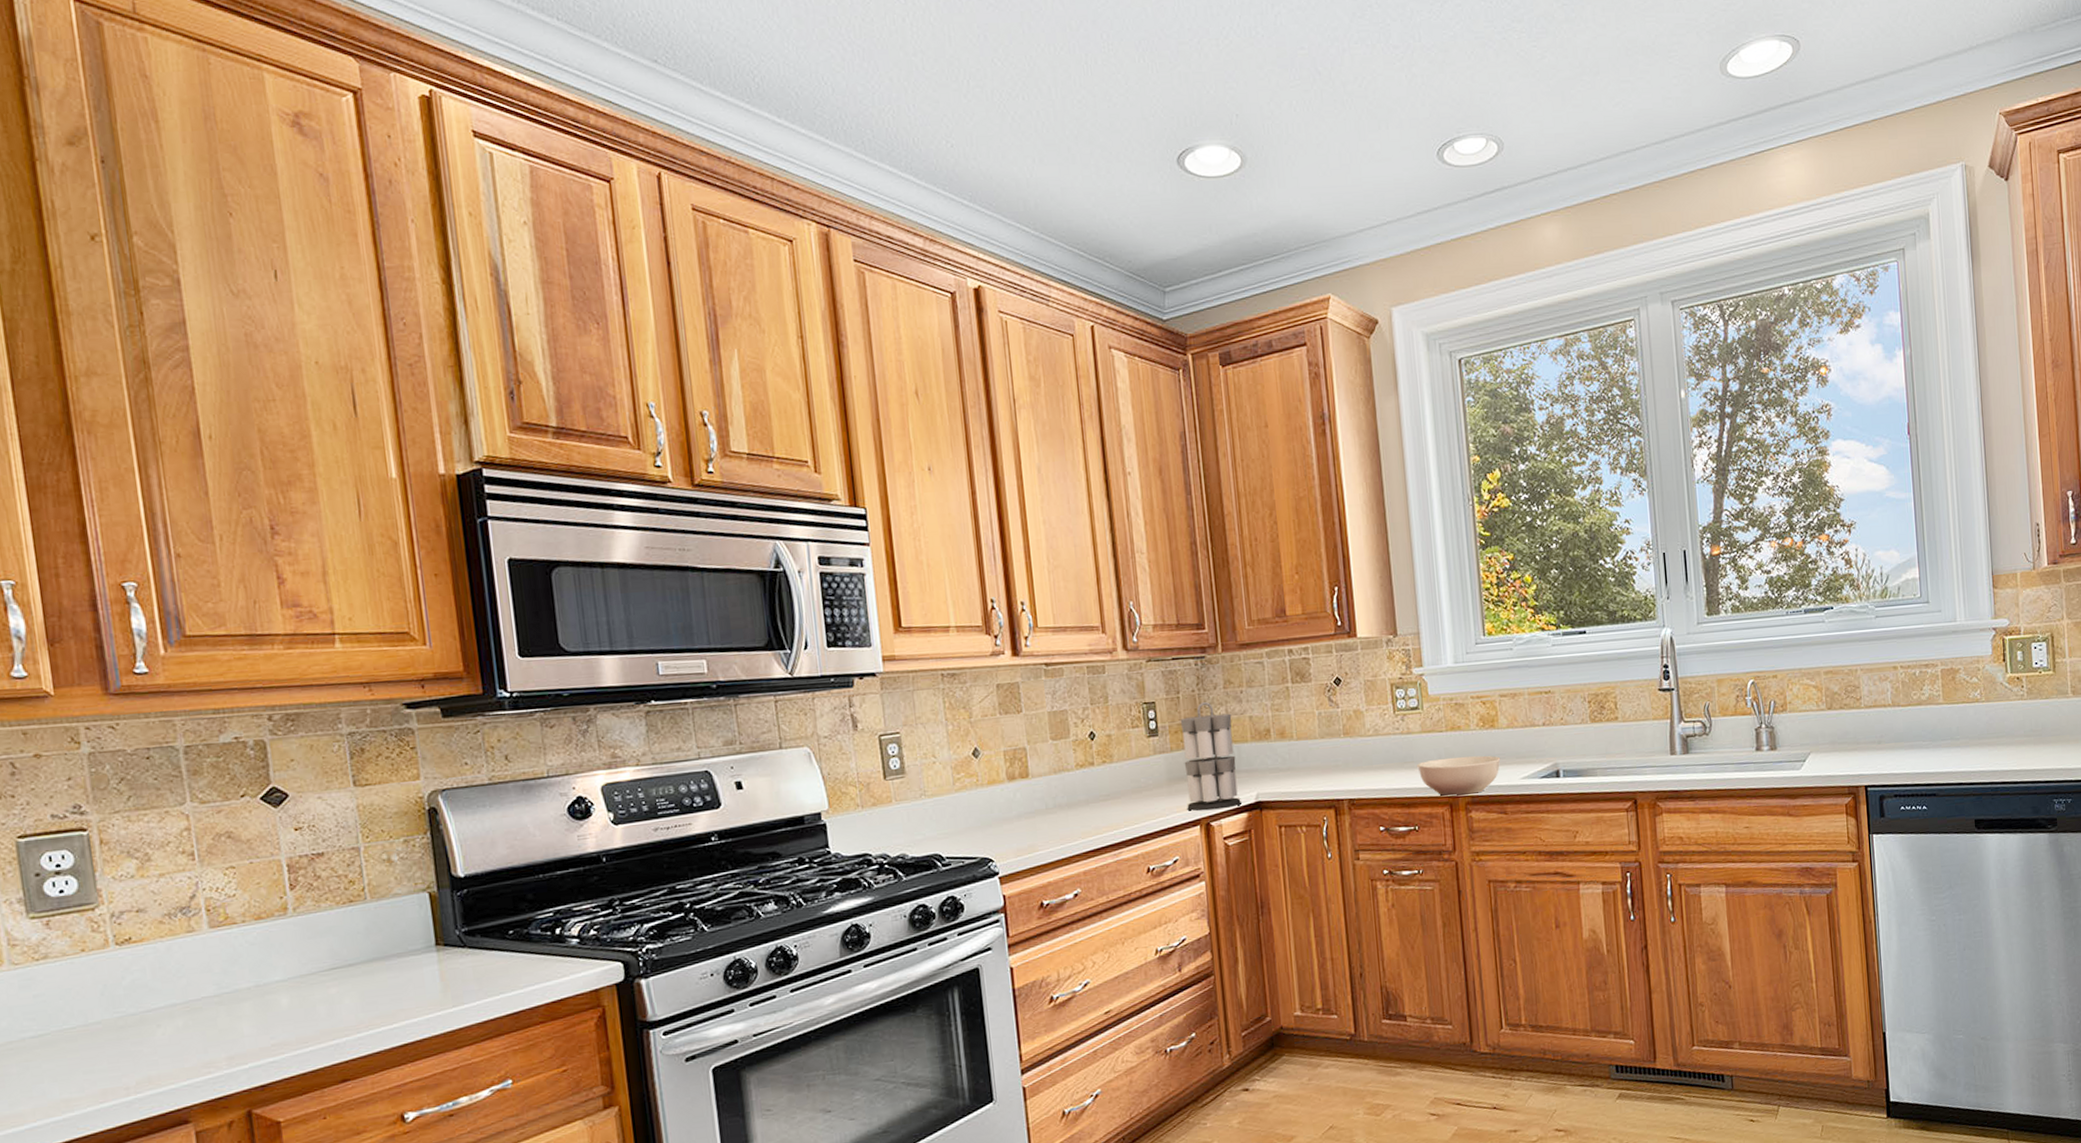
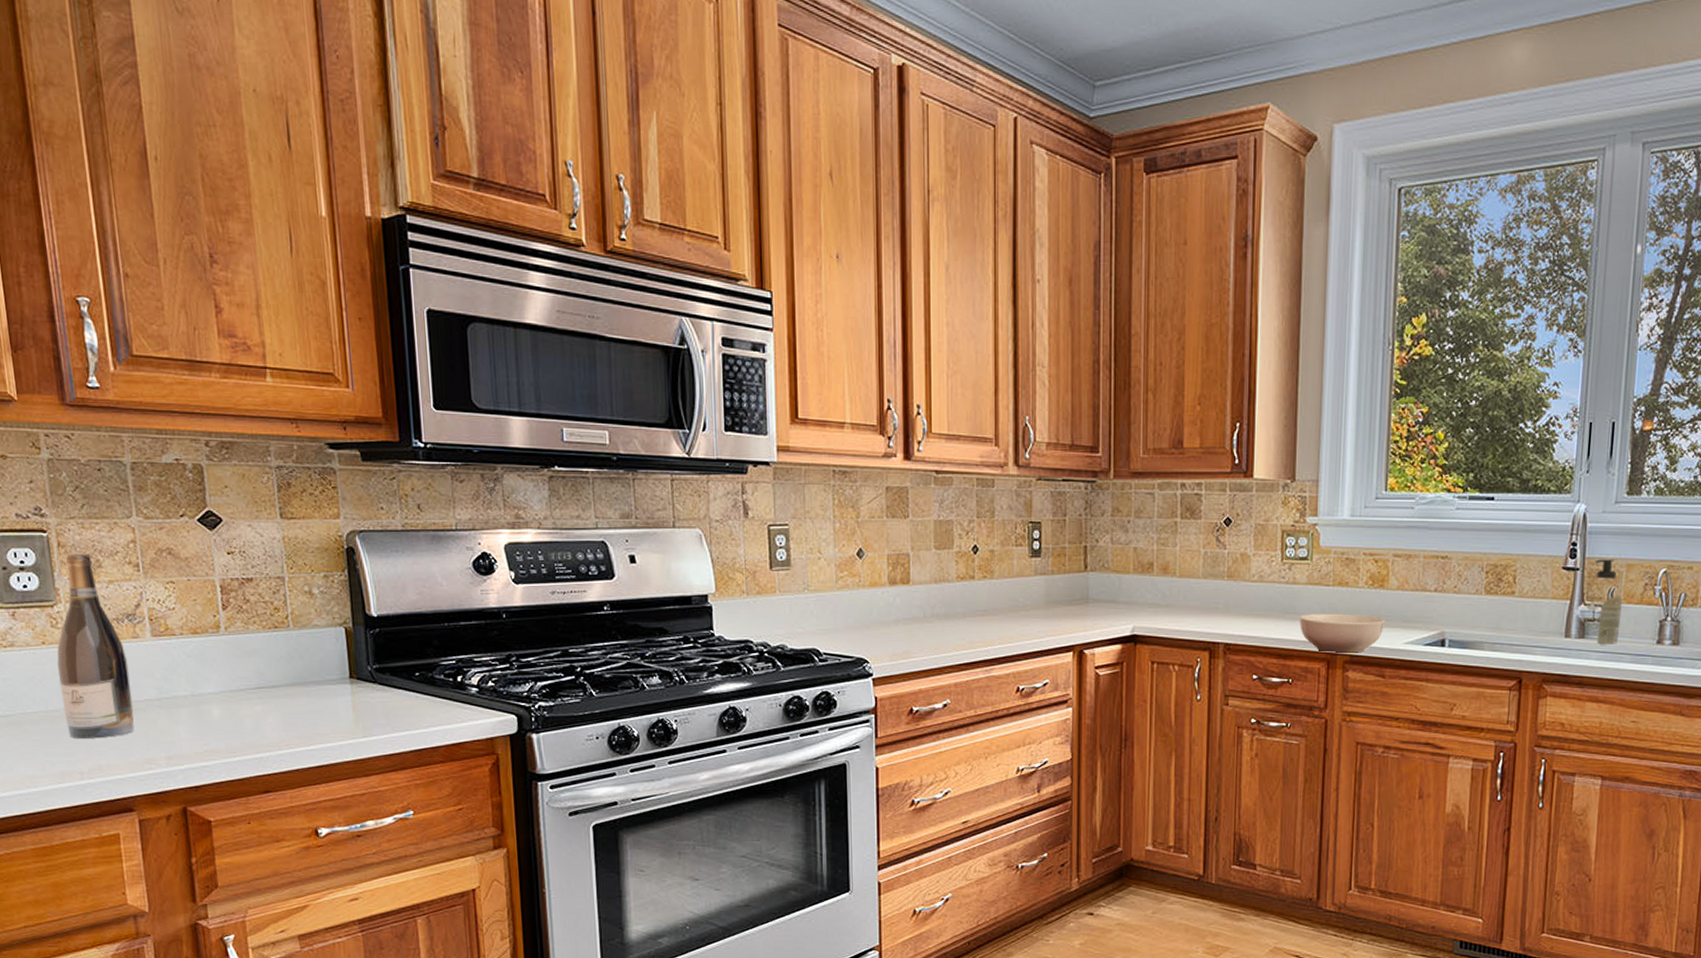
wine bottle: none [98,848,190,1051] -> present [56,553,135,740]
spice rack: present [1180,702,1241,812] -> none [1062,528,1117,638]
soap dispenser: none [1685,676,1721,759] -> present [1584,559,1622,646]

